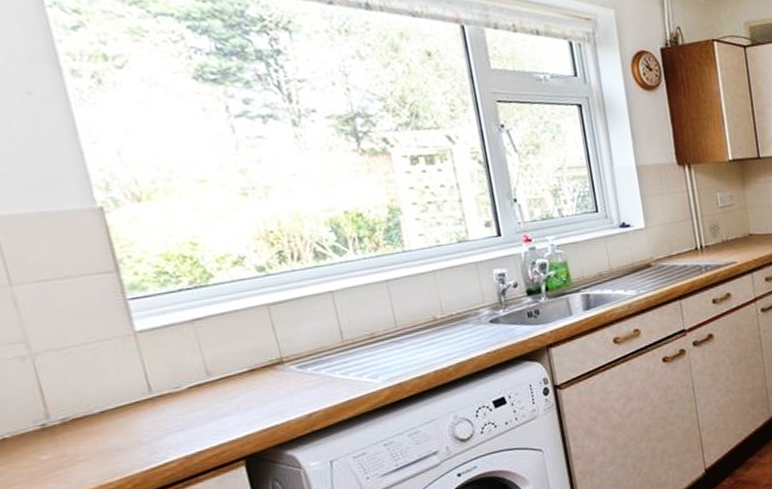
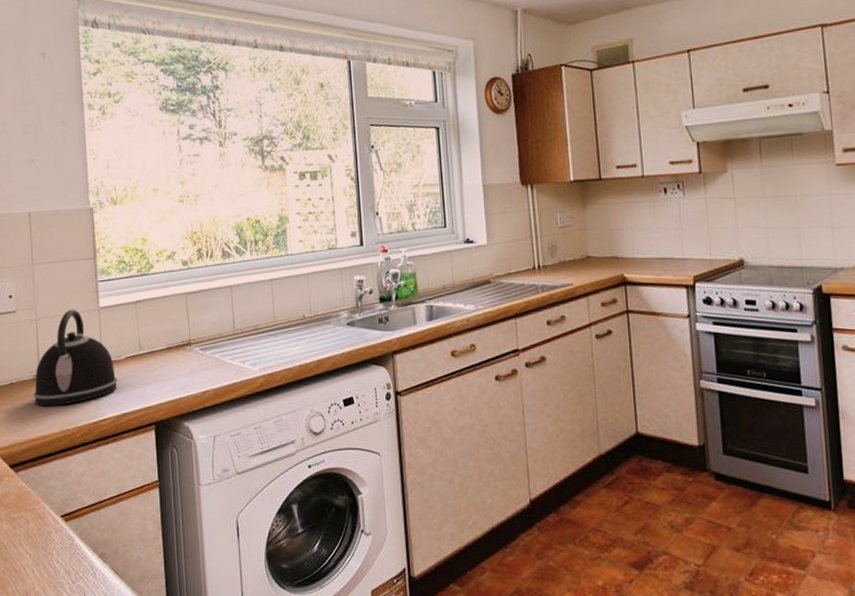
kettle: none [43,336,180,461] -> present [33,309,117,406]

